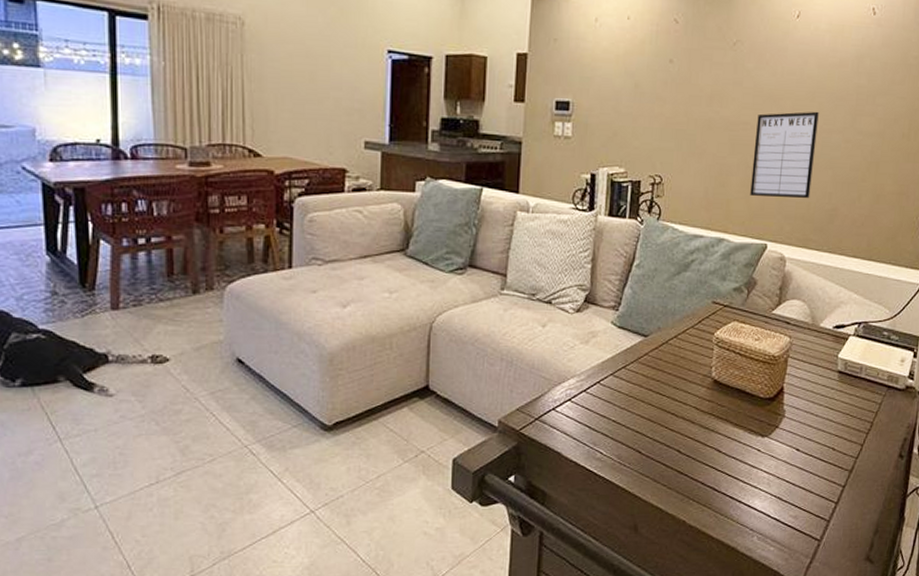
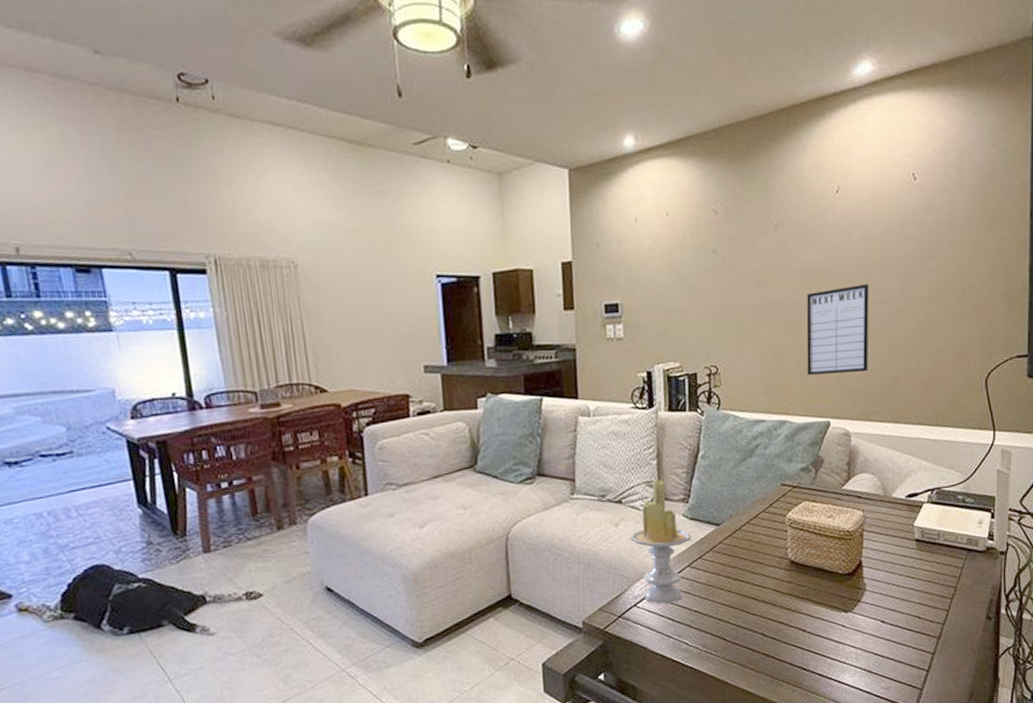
candle: none [556,284,618,411] -> present [630,479,691,605]

